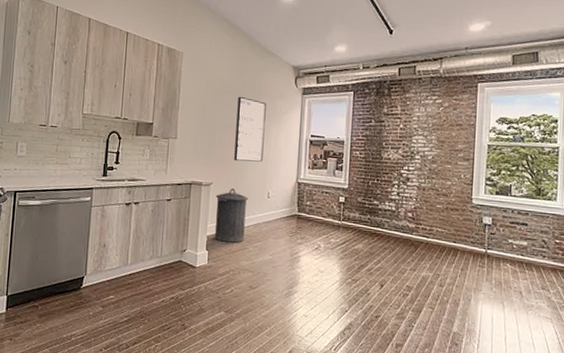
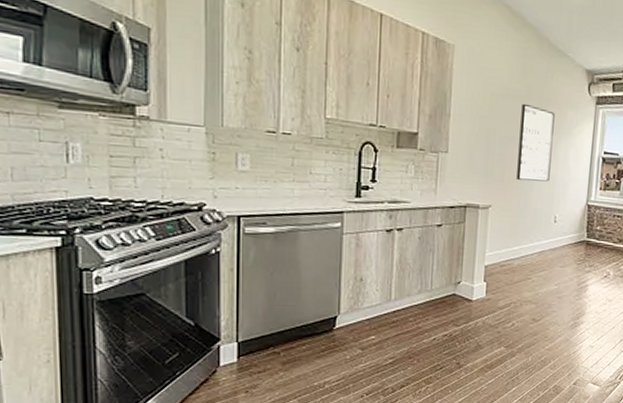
trash can: present [214,187,249,243] -> none [493,211,533,273]

